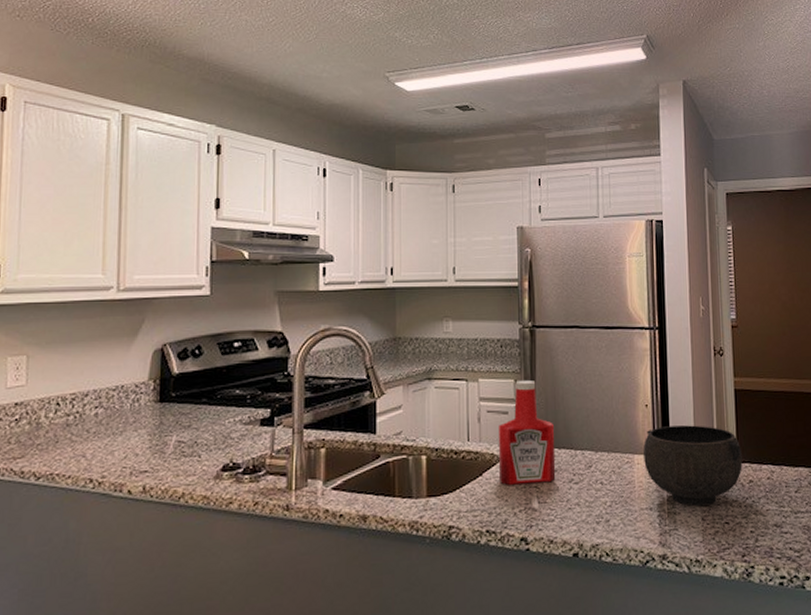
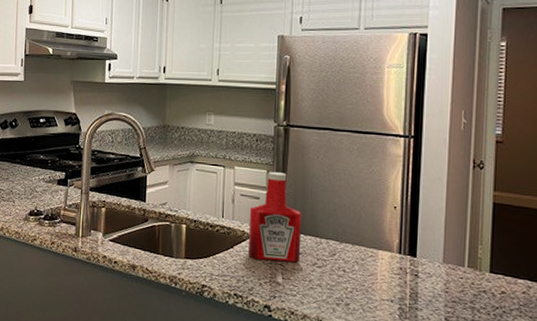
bowl: present [643,425,742,506] -> none [388,228,496,308]

